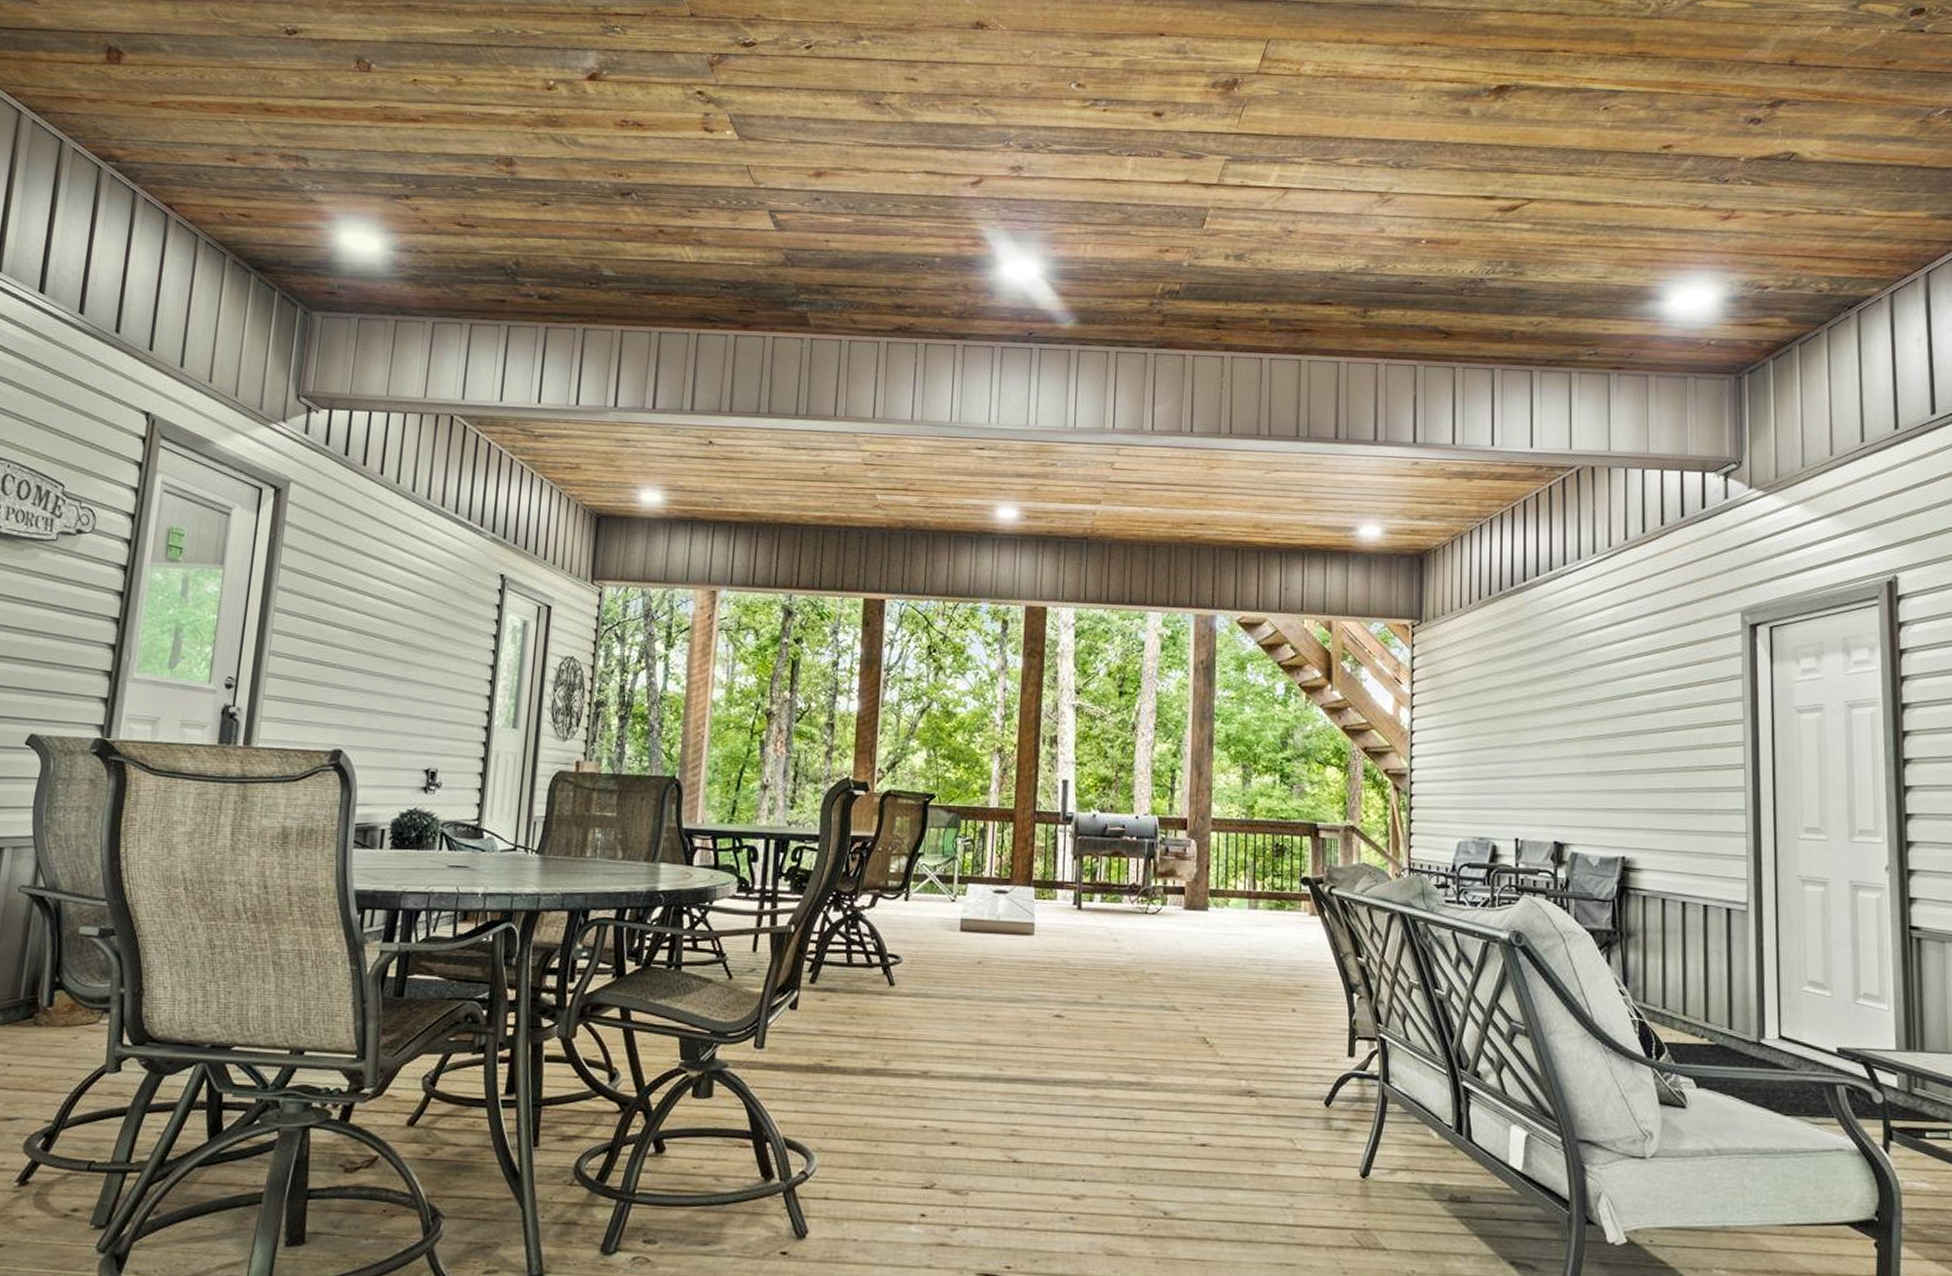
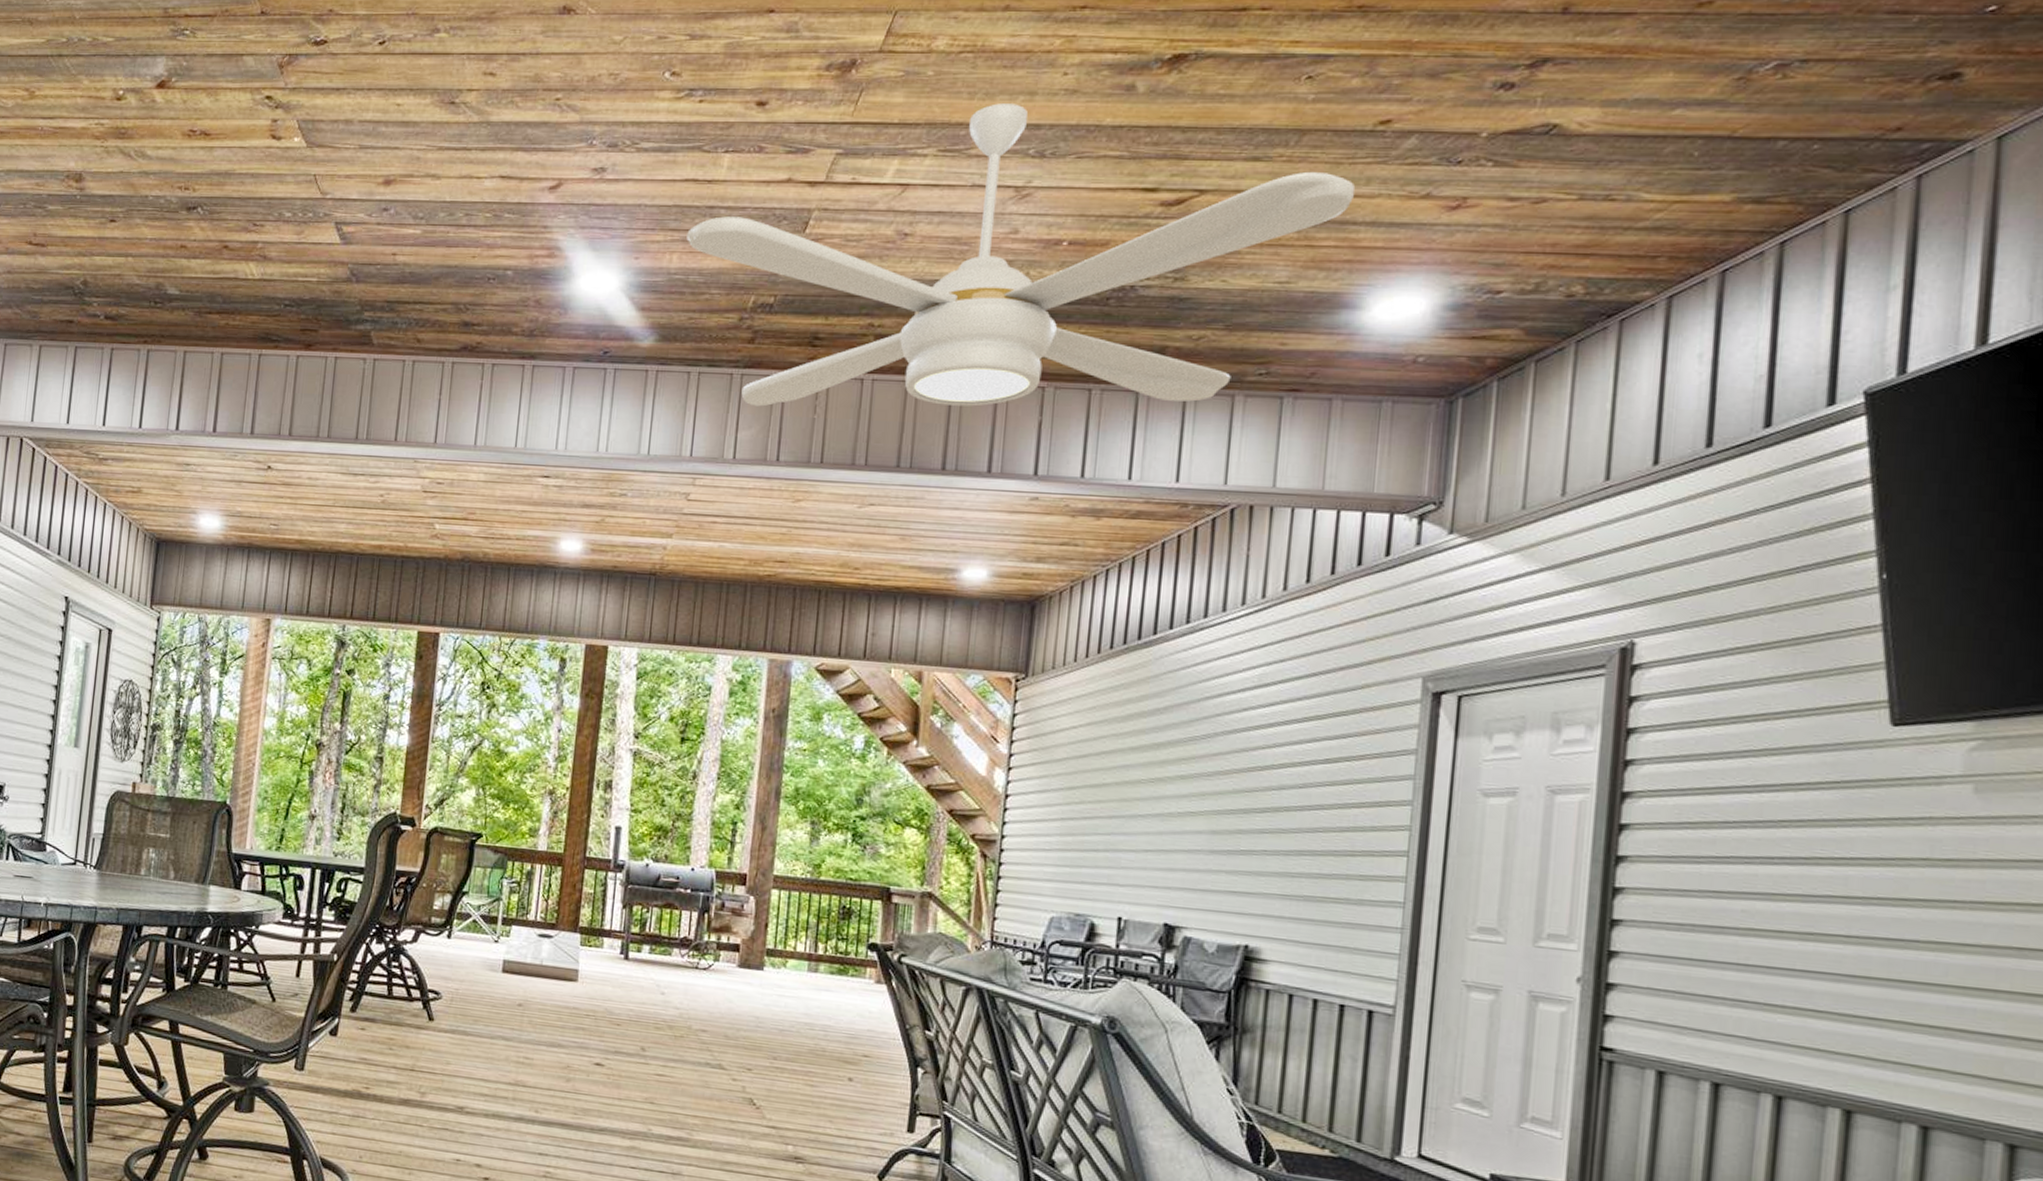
ceiling fan: none [1099,121,1649,383] -> present [687,103,1355,407]

